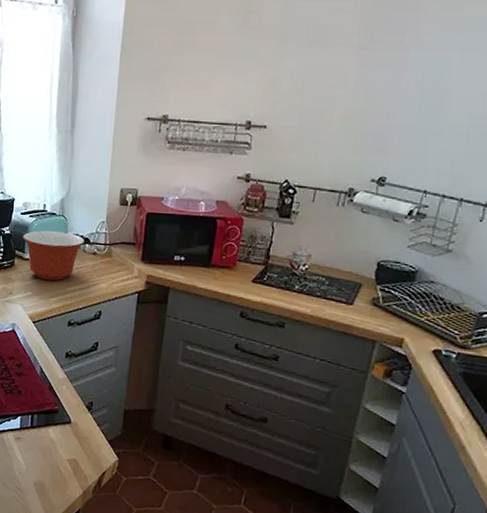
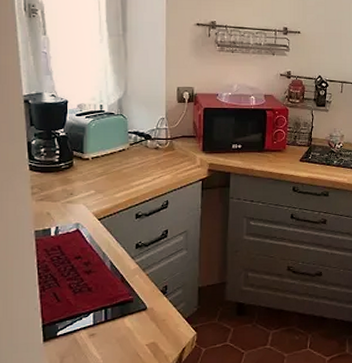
mixing bowl: present [23,230,85,281] -> none [80,130,146,178]

